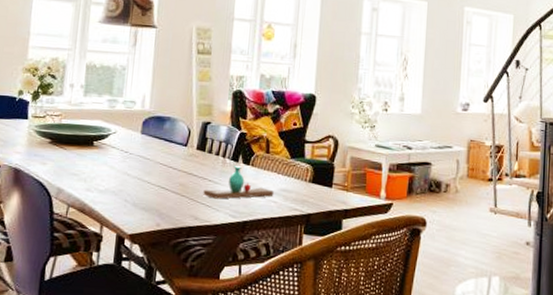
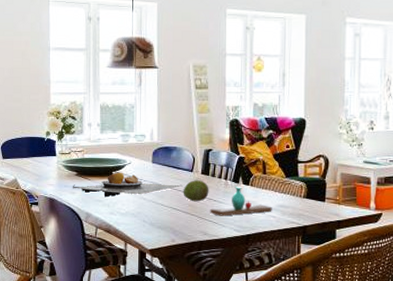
plate: none [43,142,175,171] -> present [72,172,183,198]
fruit: none [174,156,204,181] -> present [183,180,209,202]

